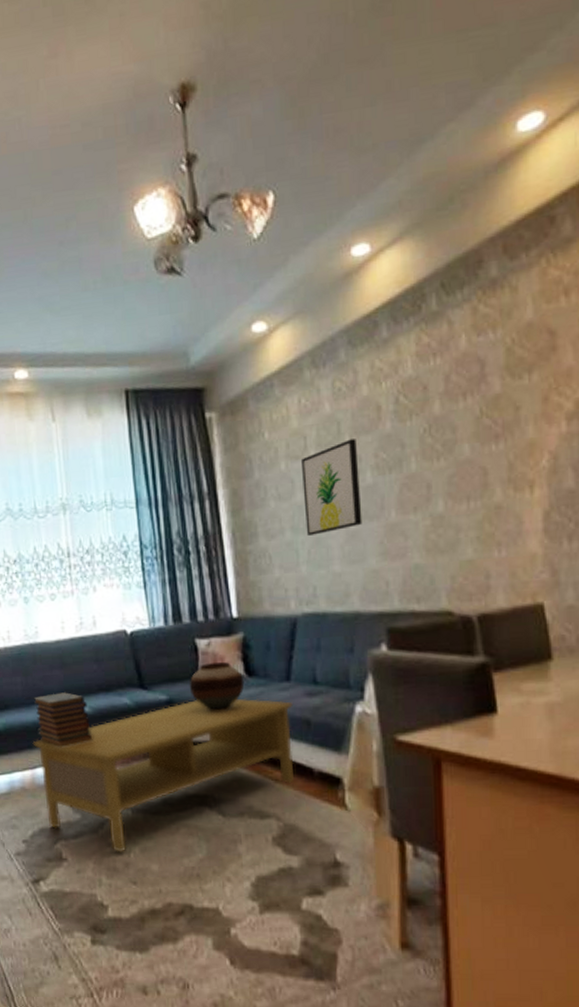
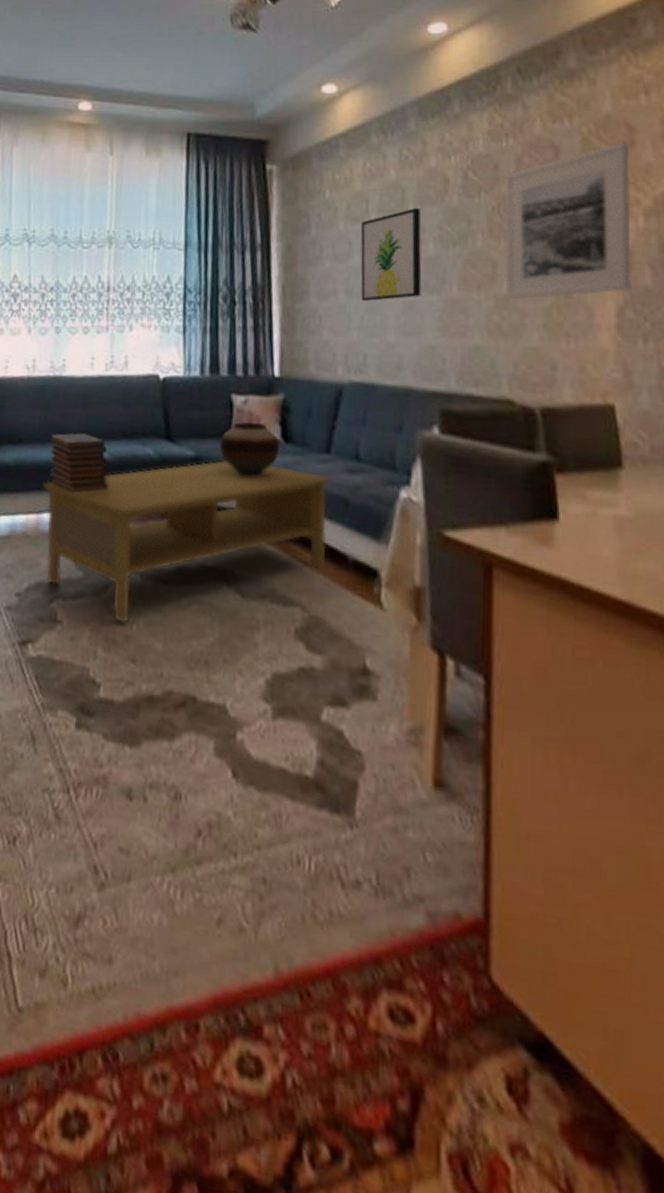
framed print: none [434,347,556,516] -> present [504,142,631,299]

